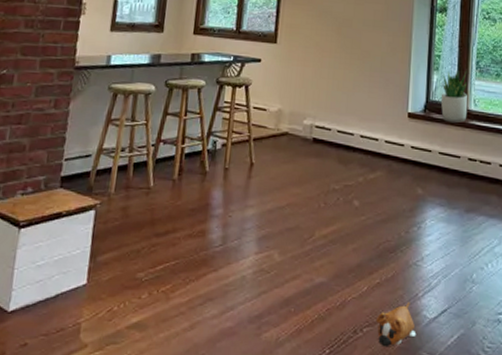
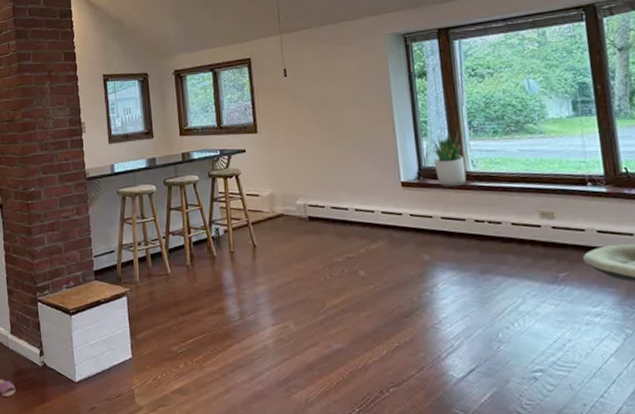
dog toy: present [375,302,417,348] -> none [400,363,446,406]

